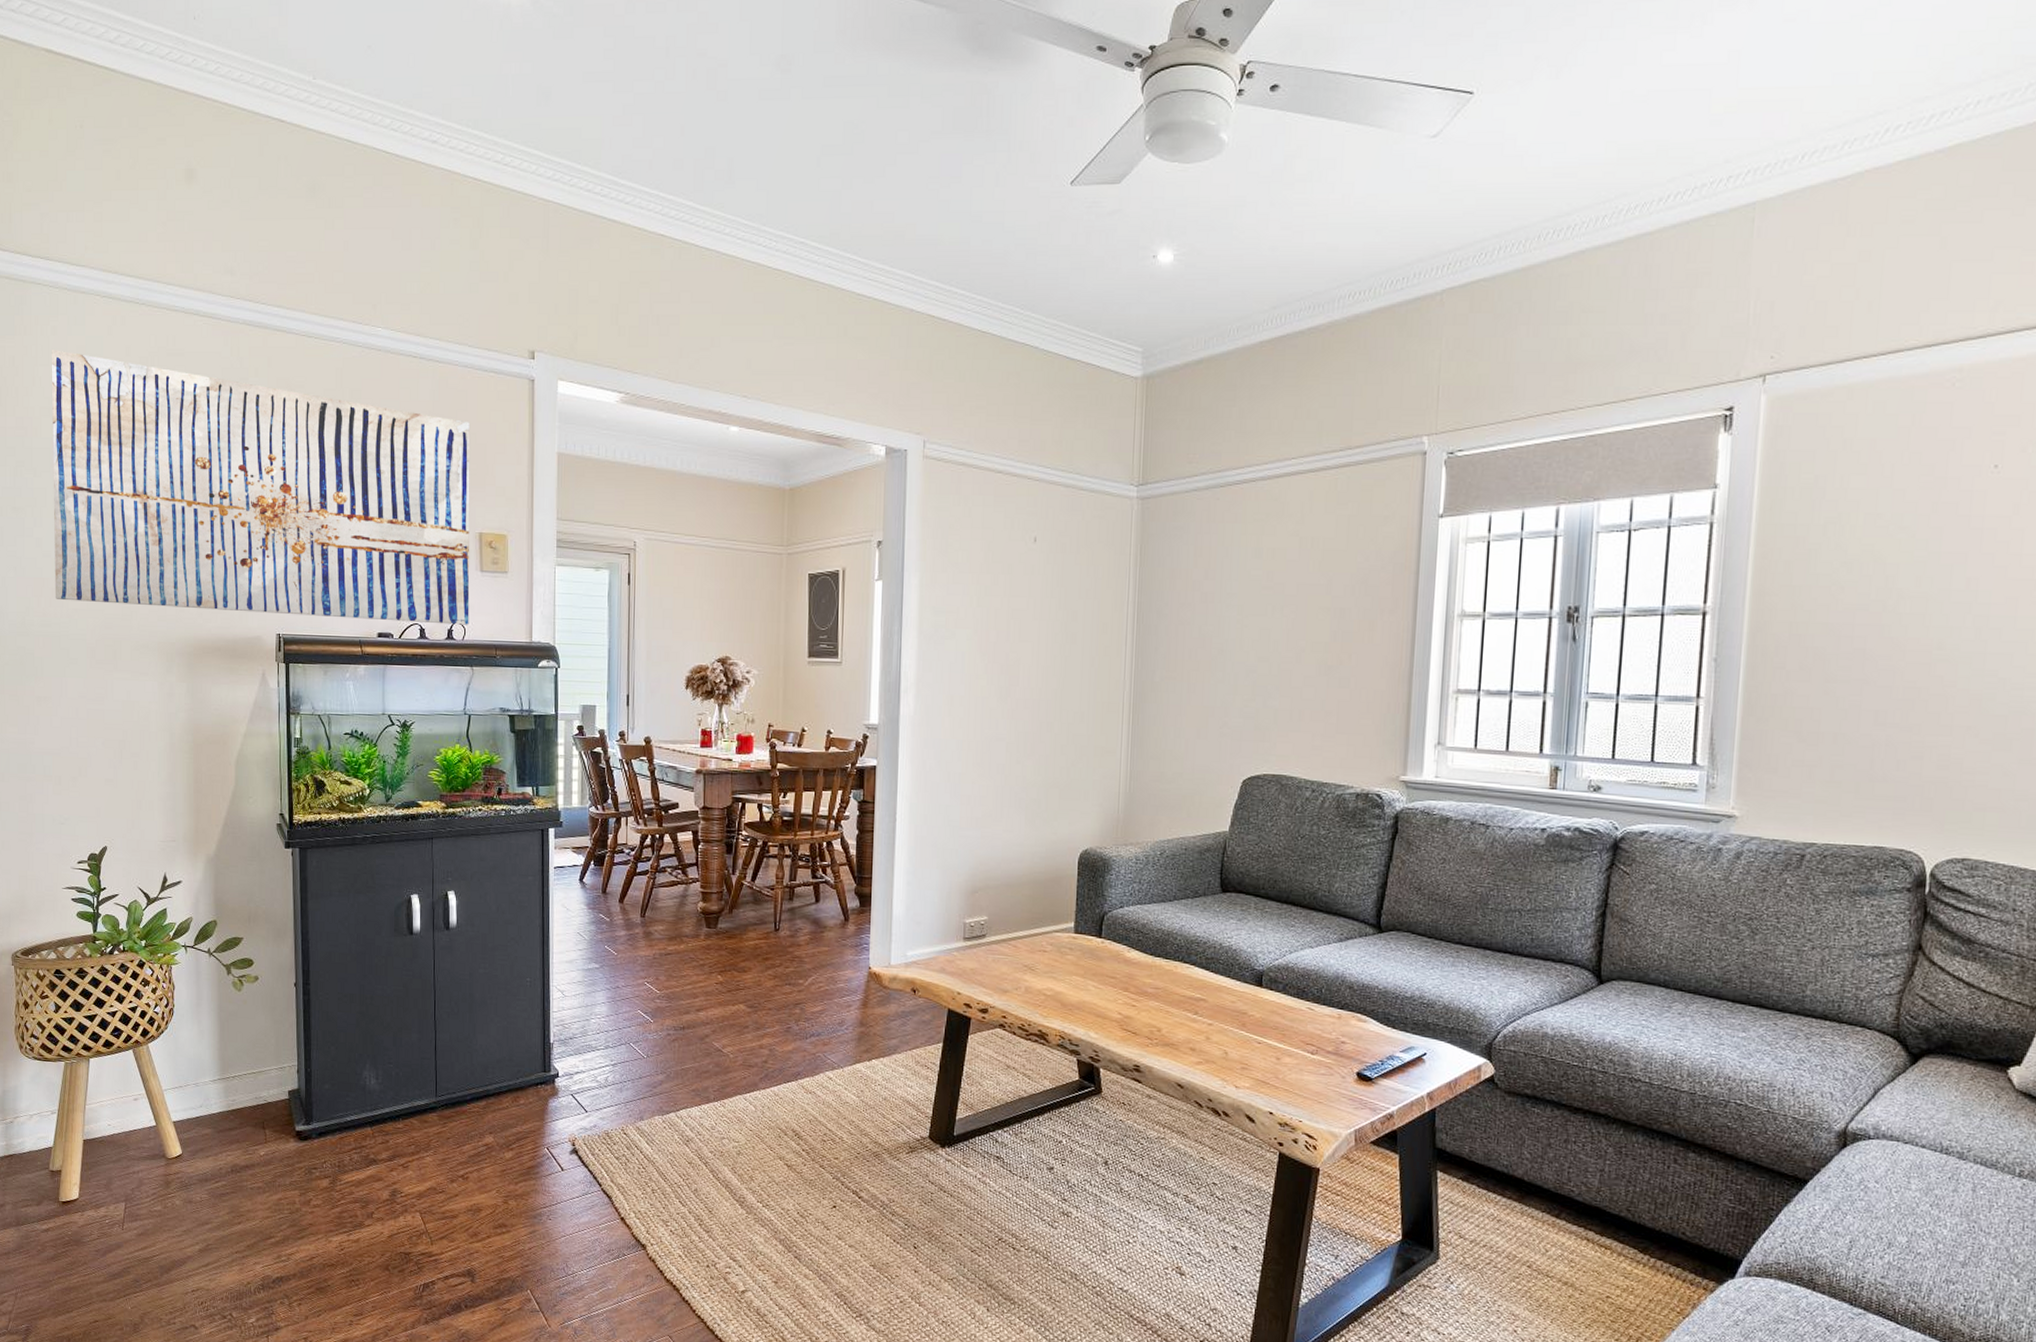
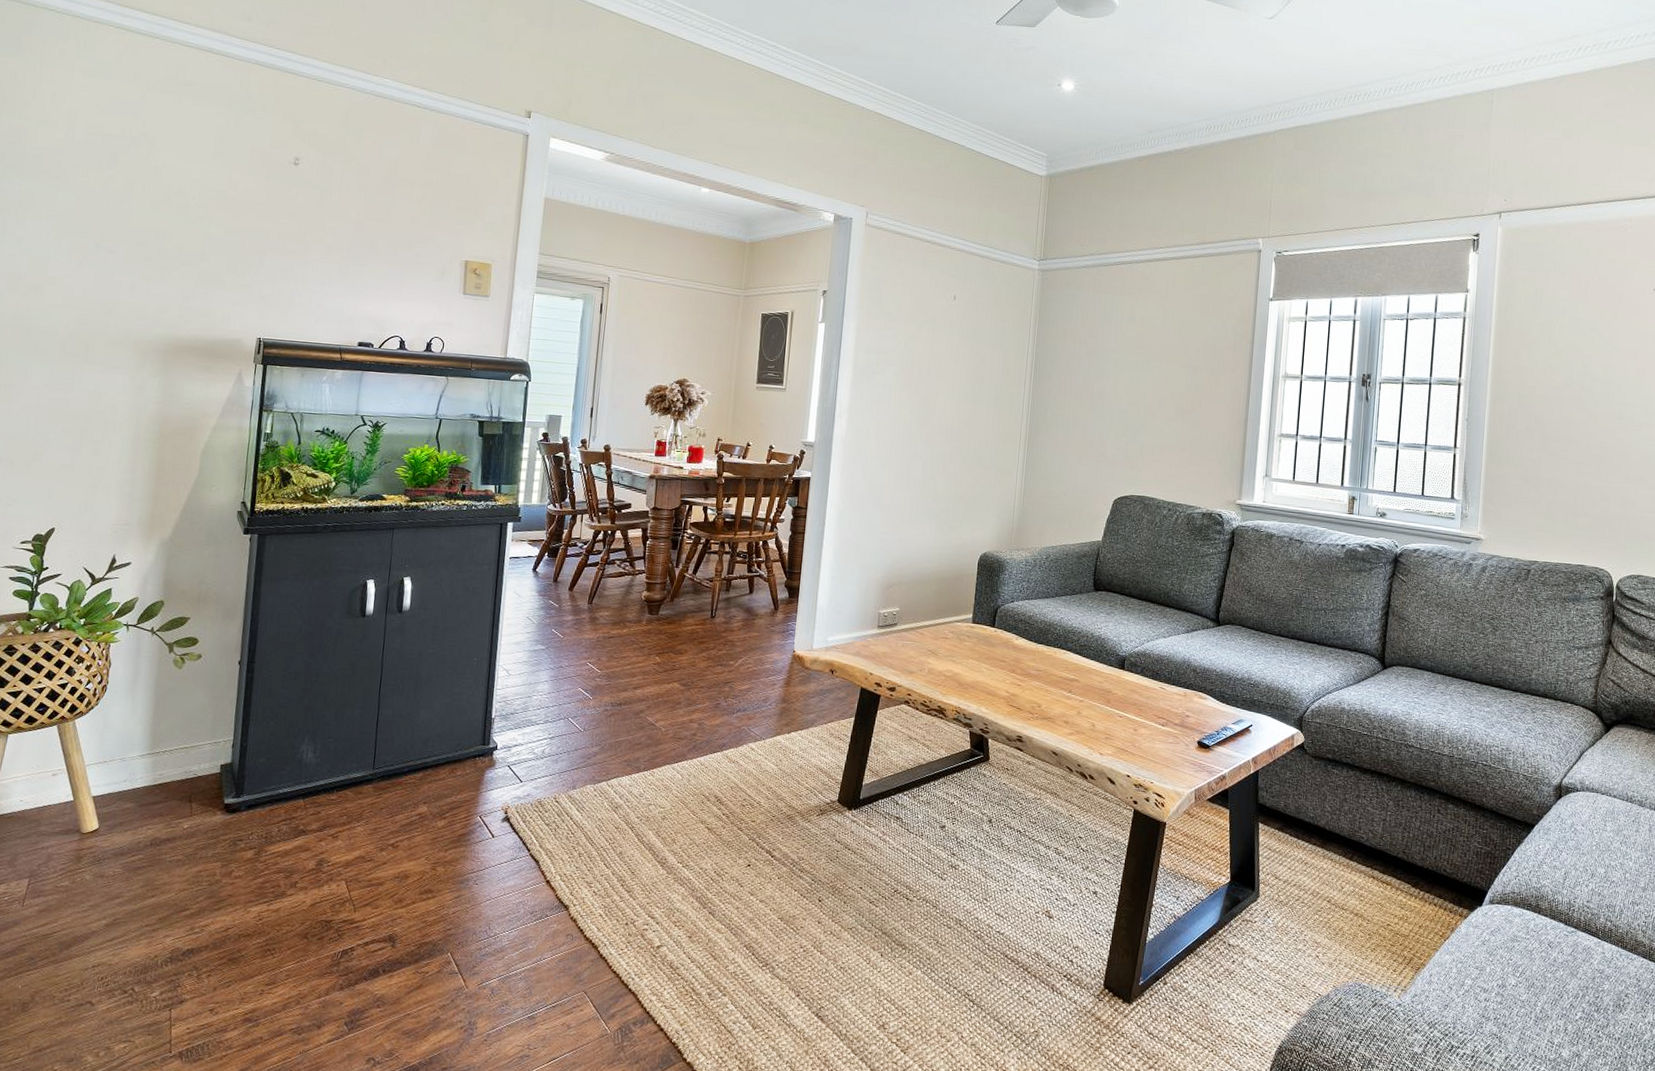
wall art: present [51,350,471,625] -> none [29,69,465,340]

